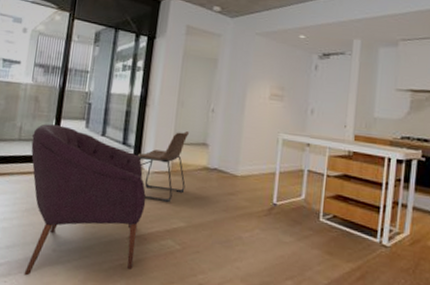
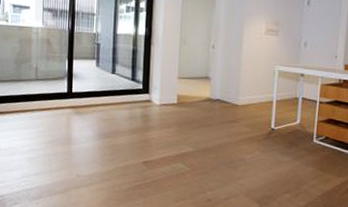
chair: present [23,124,146,276] -> none [47,64,157,198]
chair: present [138,131,189,203] -> none [147,67,192,131]

